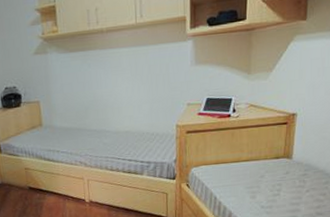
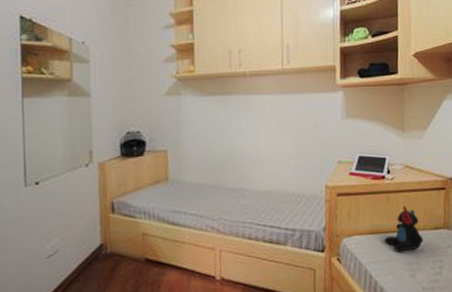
teddy bear: none [228,140,264,179] -> present [384,206,424,253]

